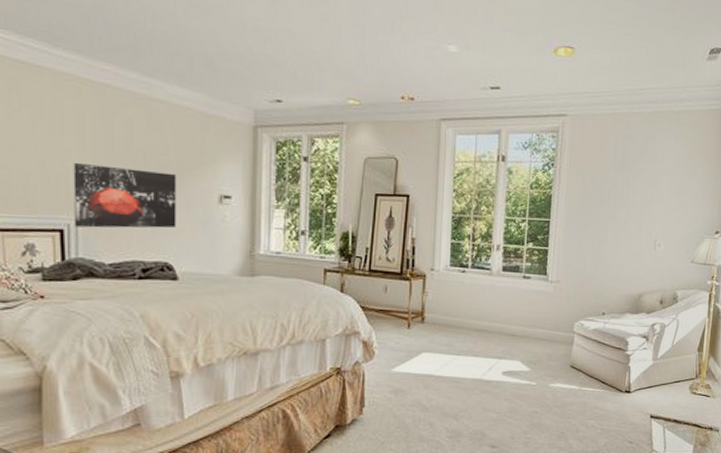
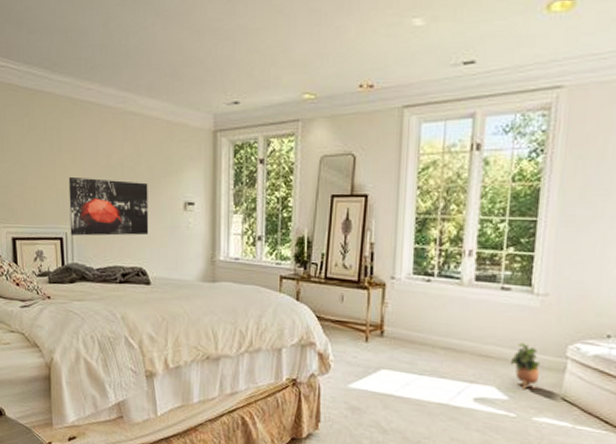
potted plant: none [532,322,555,362] -> present [511,342,541,390]

